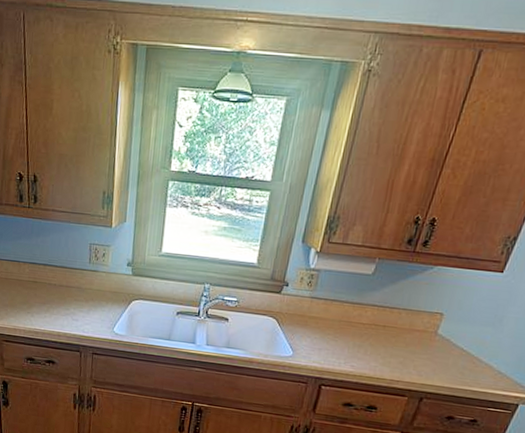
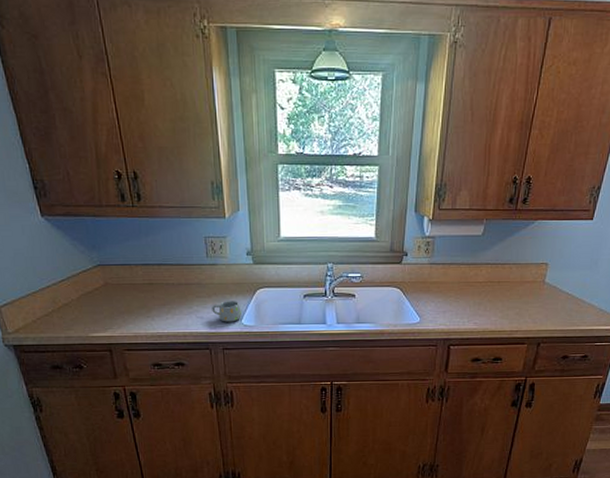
mug: none [87,307,115,329] -> present [212,301,242,322]

